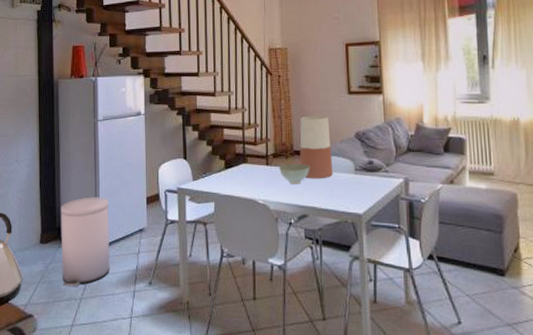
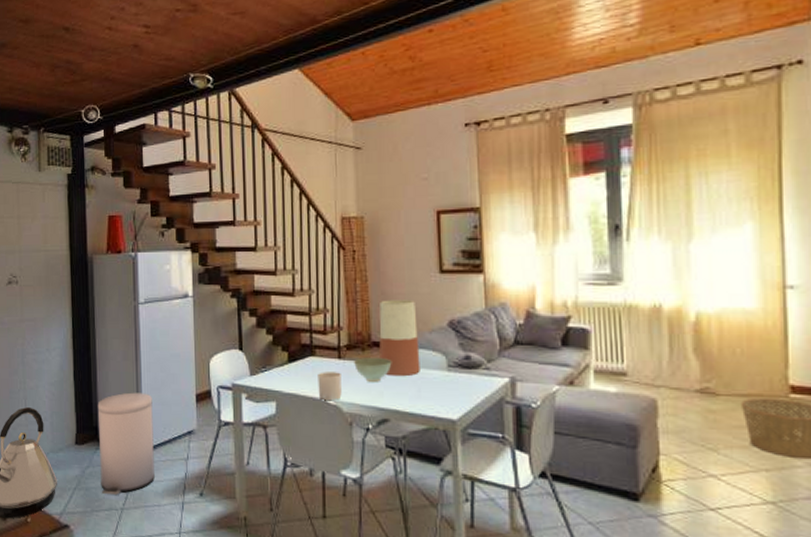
mug: none [249,176,269,201] -> present [318,372,342,401]

